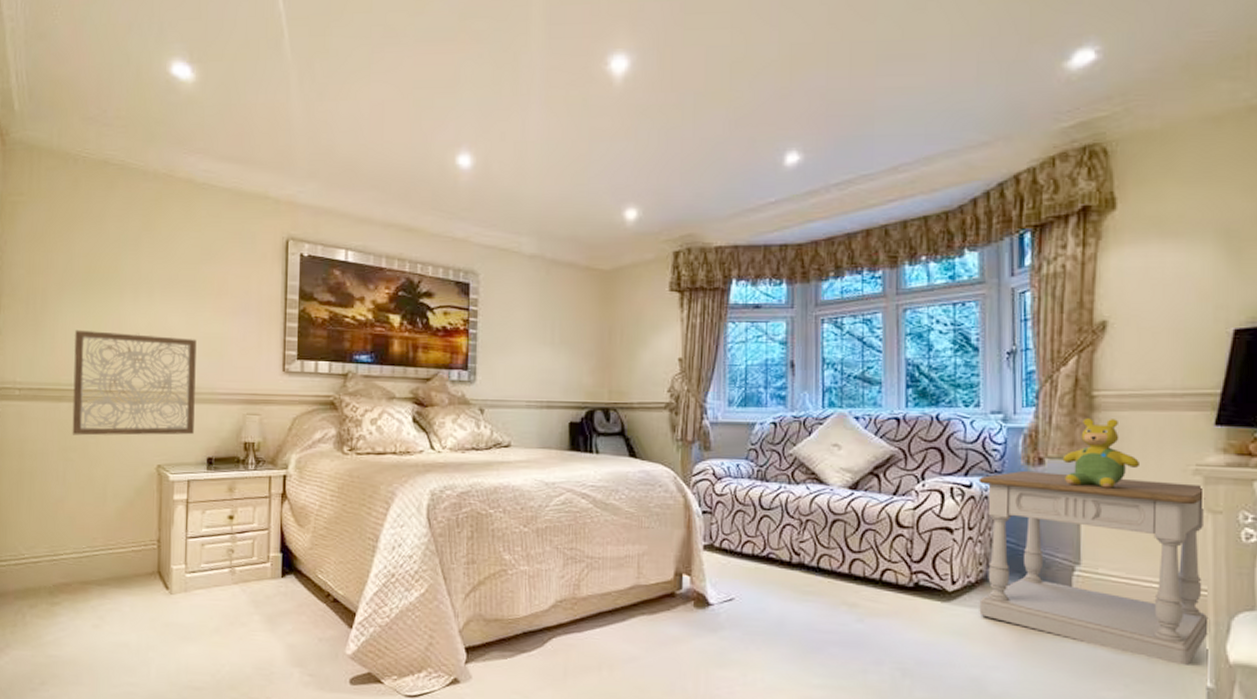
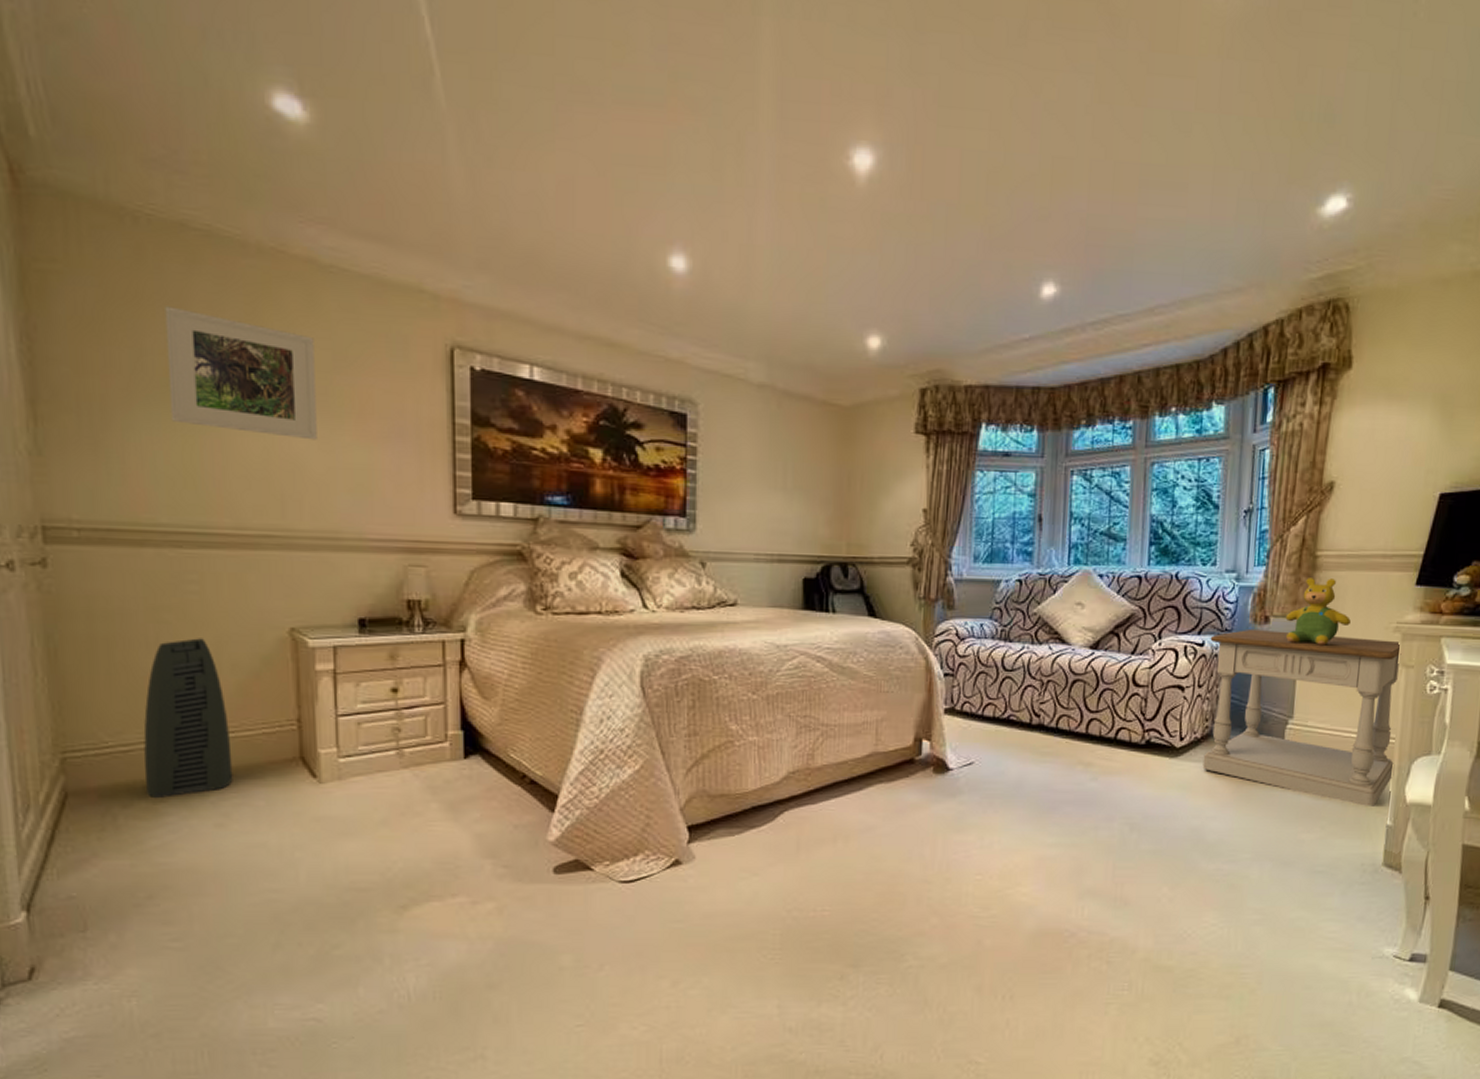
air purifier: none [47,473,109,602] -> present [143,638,233,799]
wall art: present [72,330,197,436] -> none [156,452,338,591]
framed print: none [87,221,188,316] -> present [165,306,317,440]

